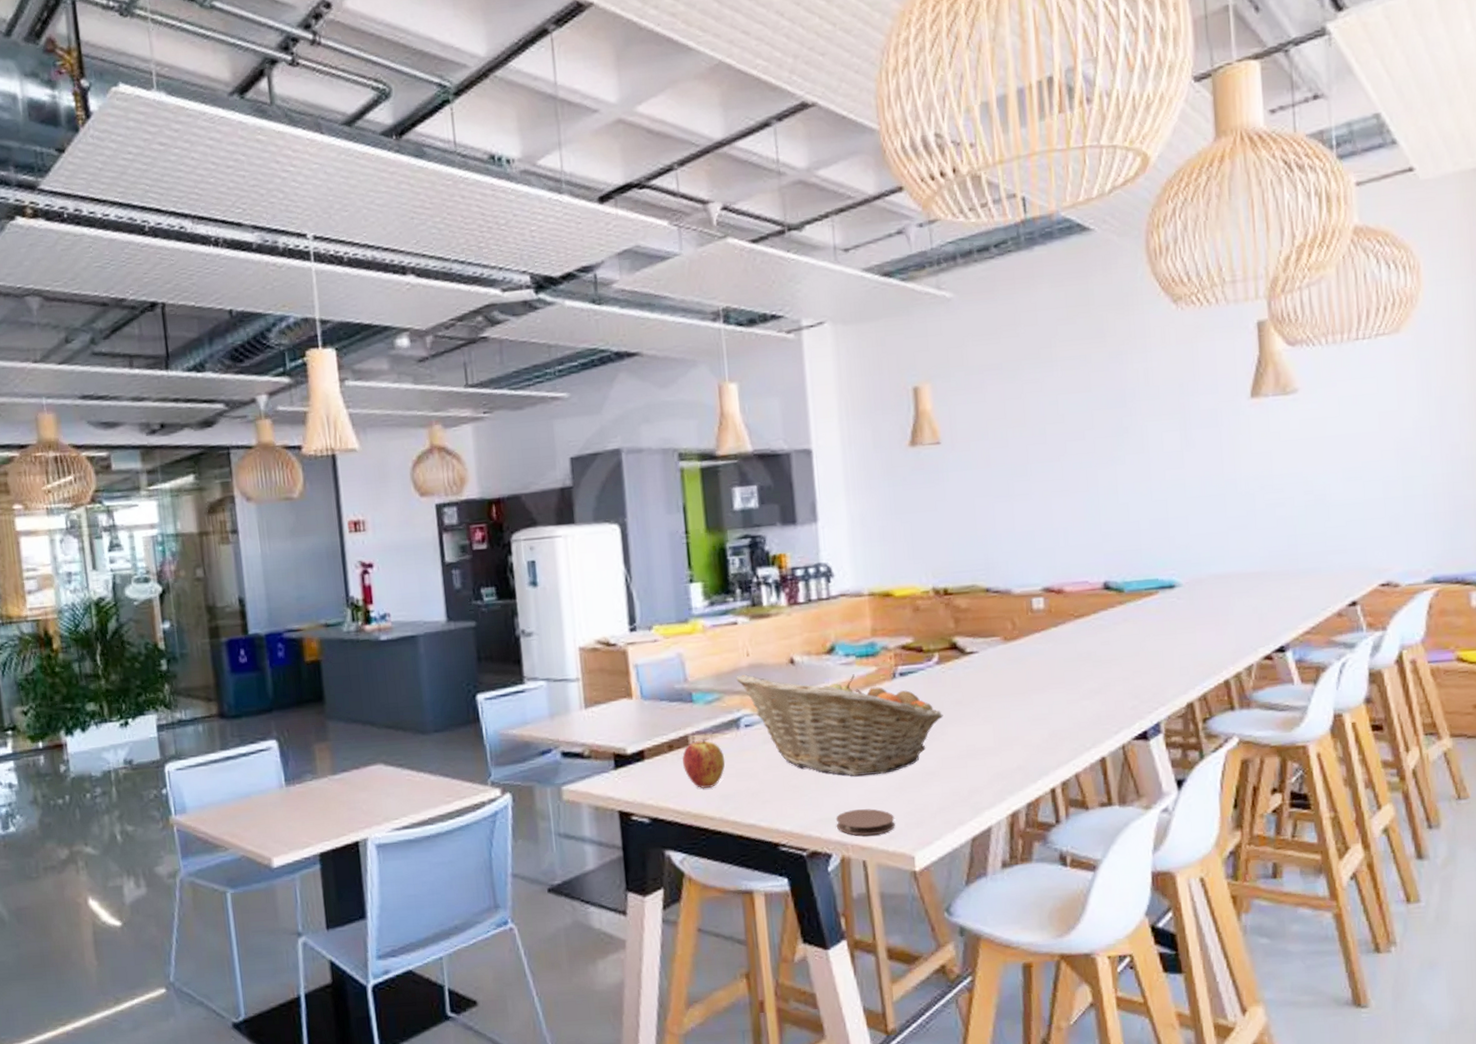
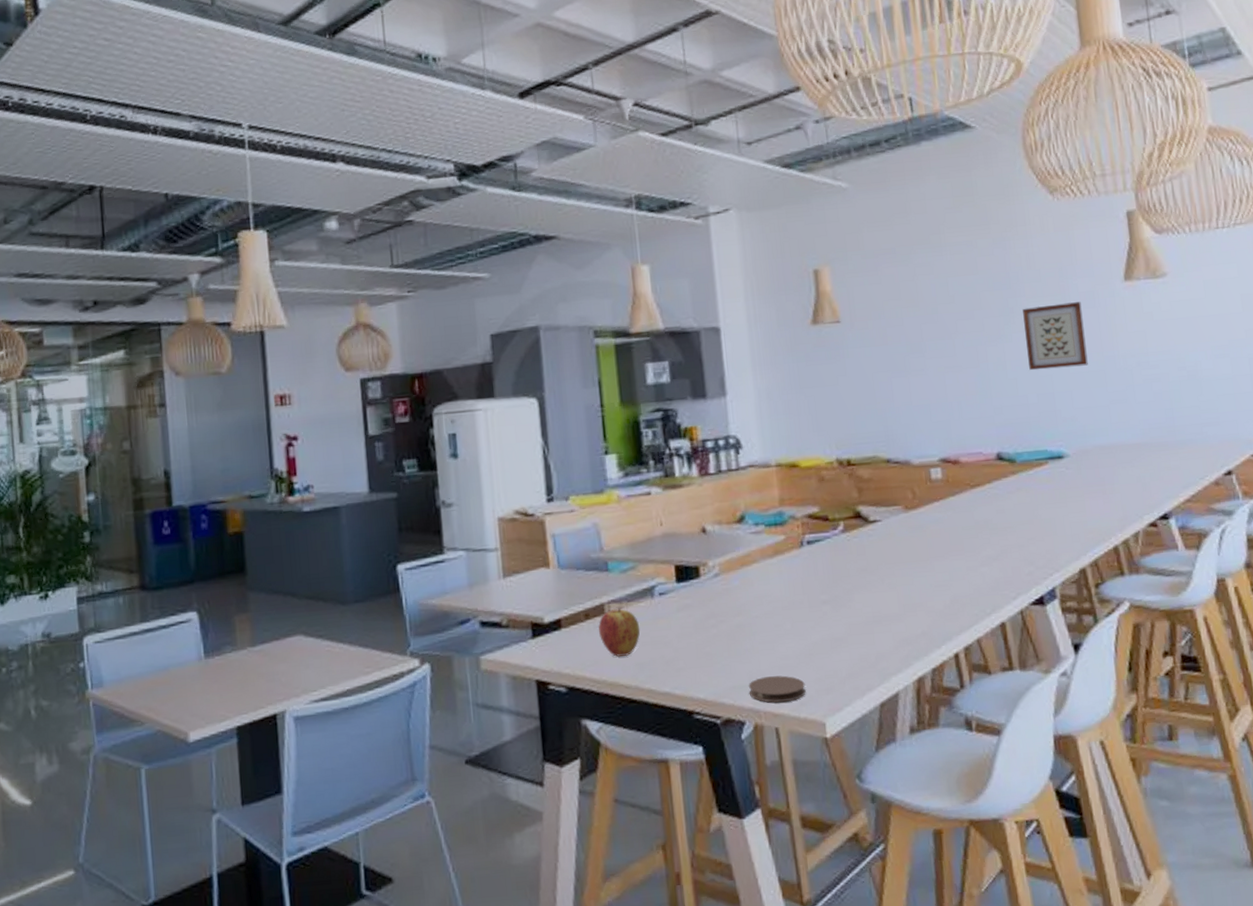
fruit basket: present [736,674,943,776] -> none [650,543,850,643]
wall art: none [1138,420,1207,495] -> present [1022,302,1088,371]

